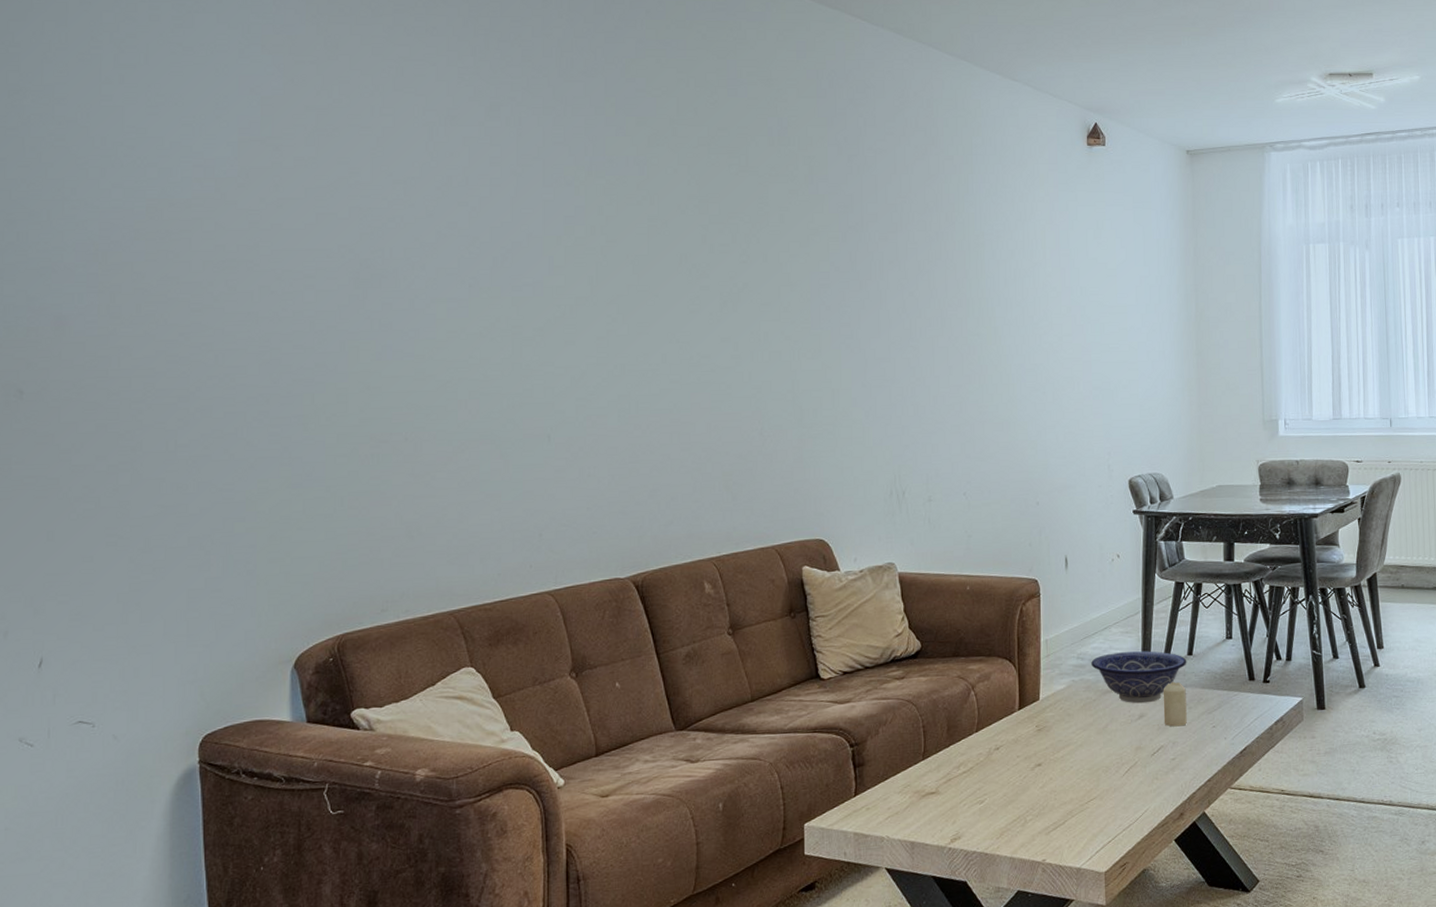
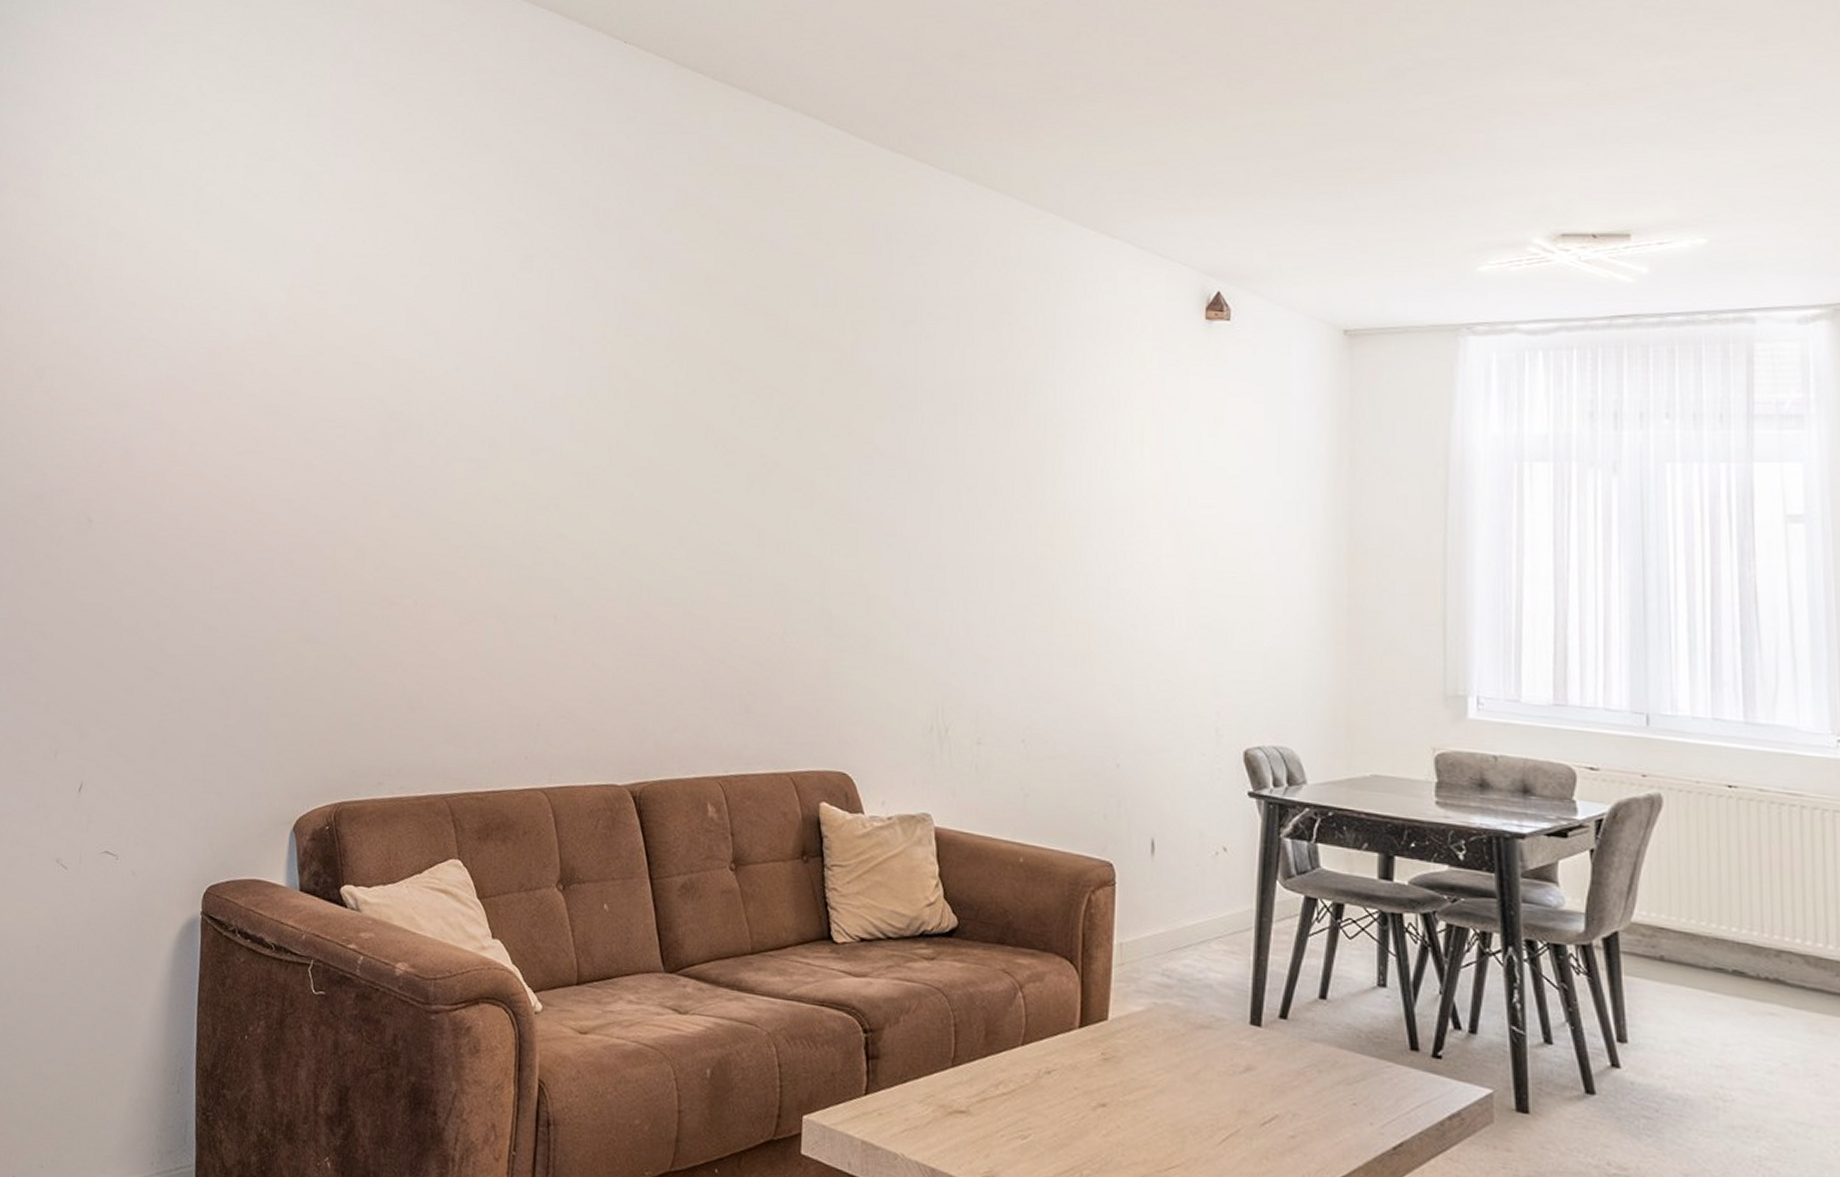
decorative bowl: present [1091,651,1187,704] -> none [1181,976,1318,1053]
candle: present [1163,682,1187,727] -> none [1280,1031,1315,1095]

